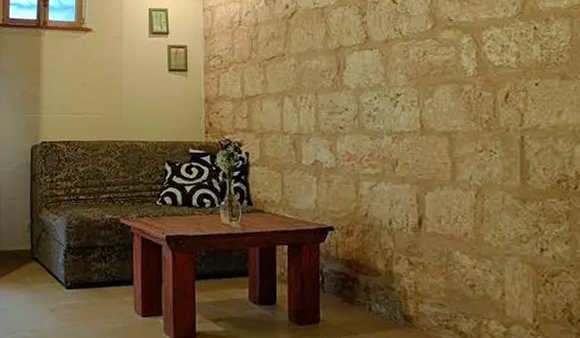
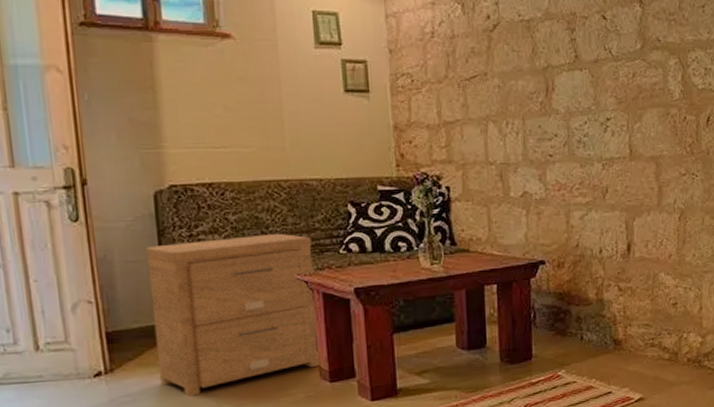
side table: none [21,184,136,312] -> present [145,233,321,397]

